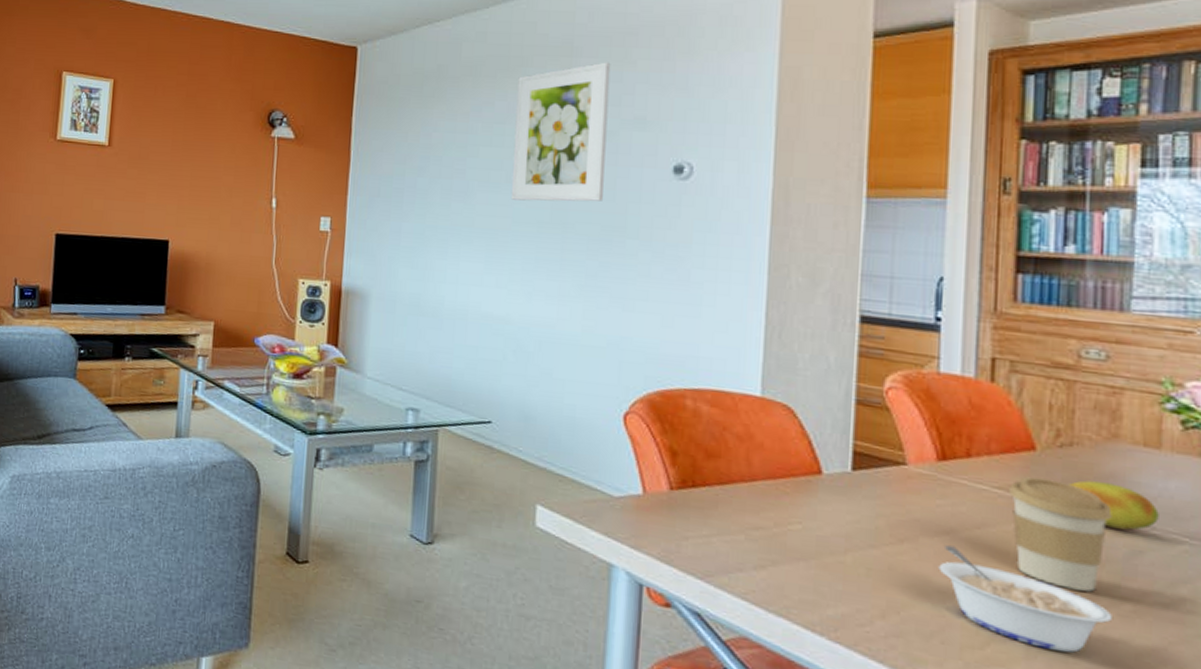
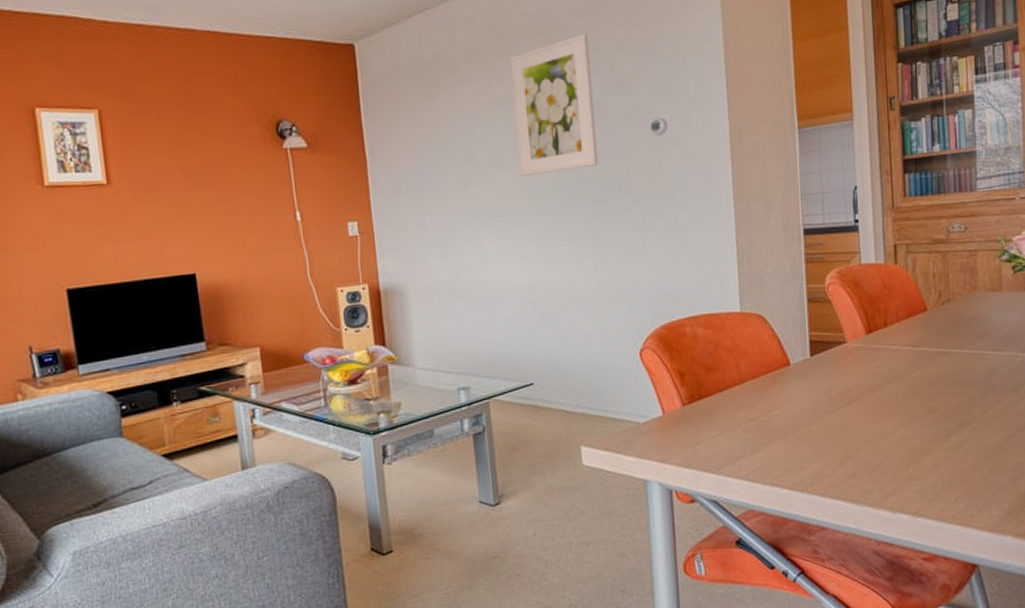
legume: present [938,545,1112,653] -> none [874,398,982,458]
coffee cup: present [1009,477,1112,592] -> none [914,330,977,410]
fruit: present [1069,480,1159,531] -> none [950,324,1004,358]

